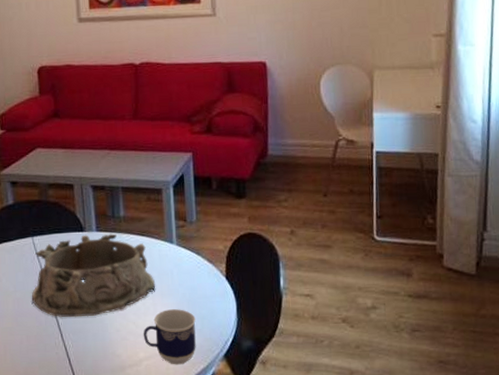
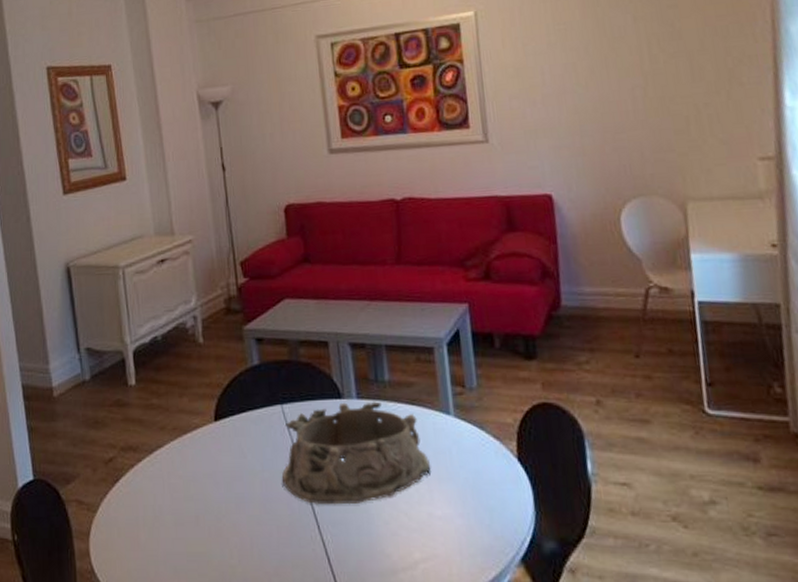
cup: present [143,309,196,365] -> none [417,498,485,570]

